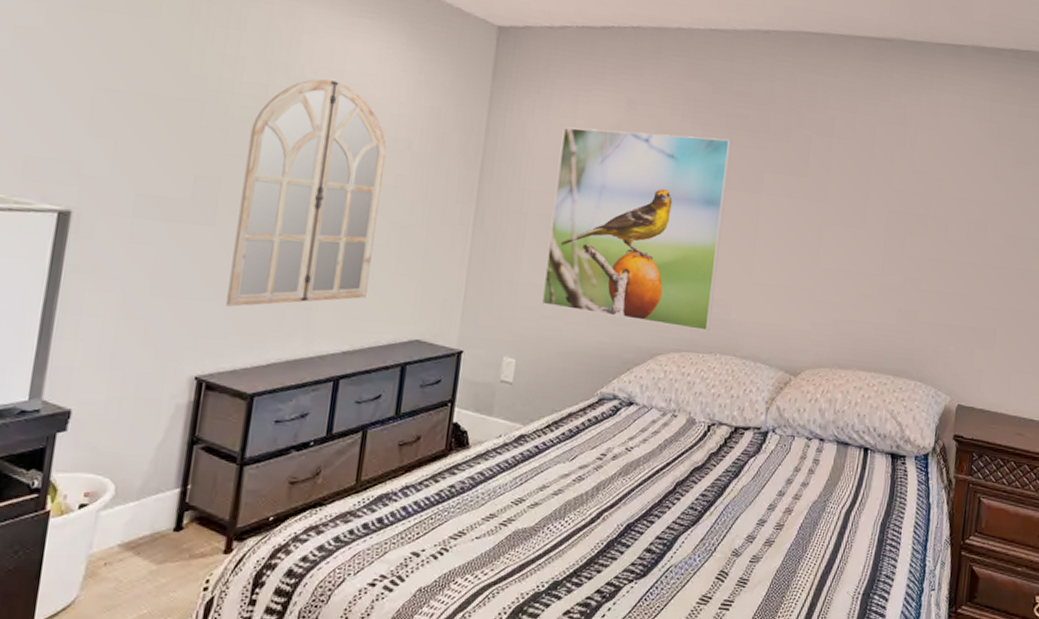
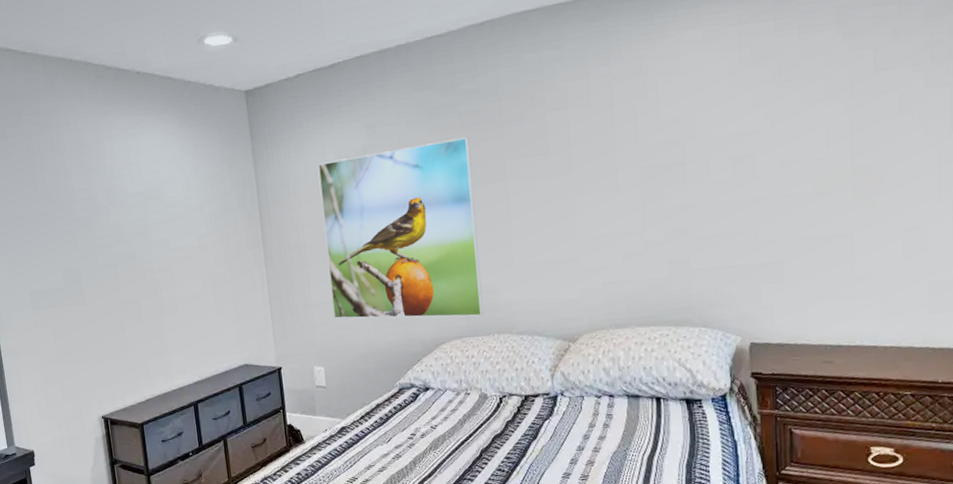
home mirror: present [226,79,387,307] -> none [89,172,200,362]

